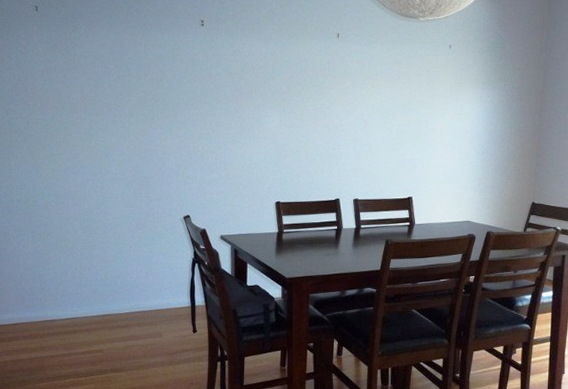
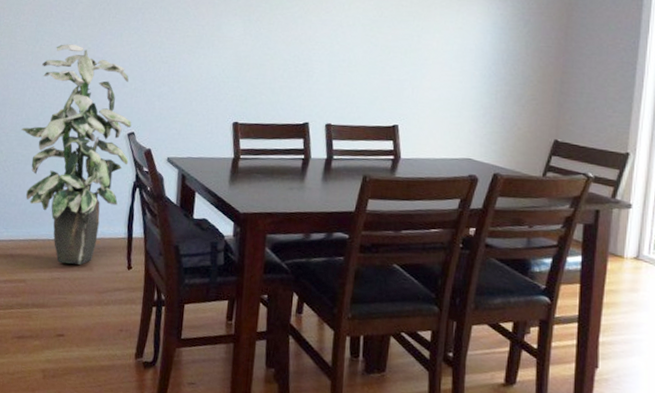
indoor plant: none [85,139,187,333] -> present [21,44,132,265]

